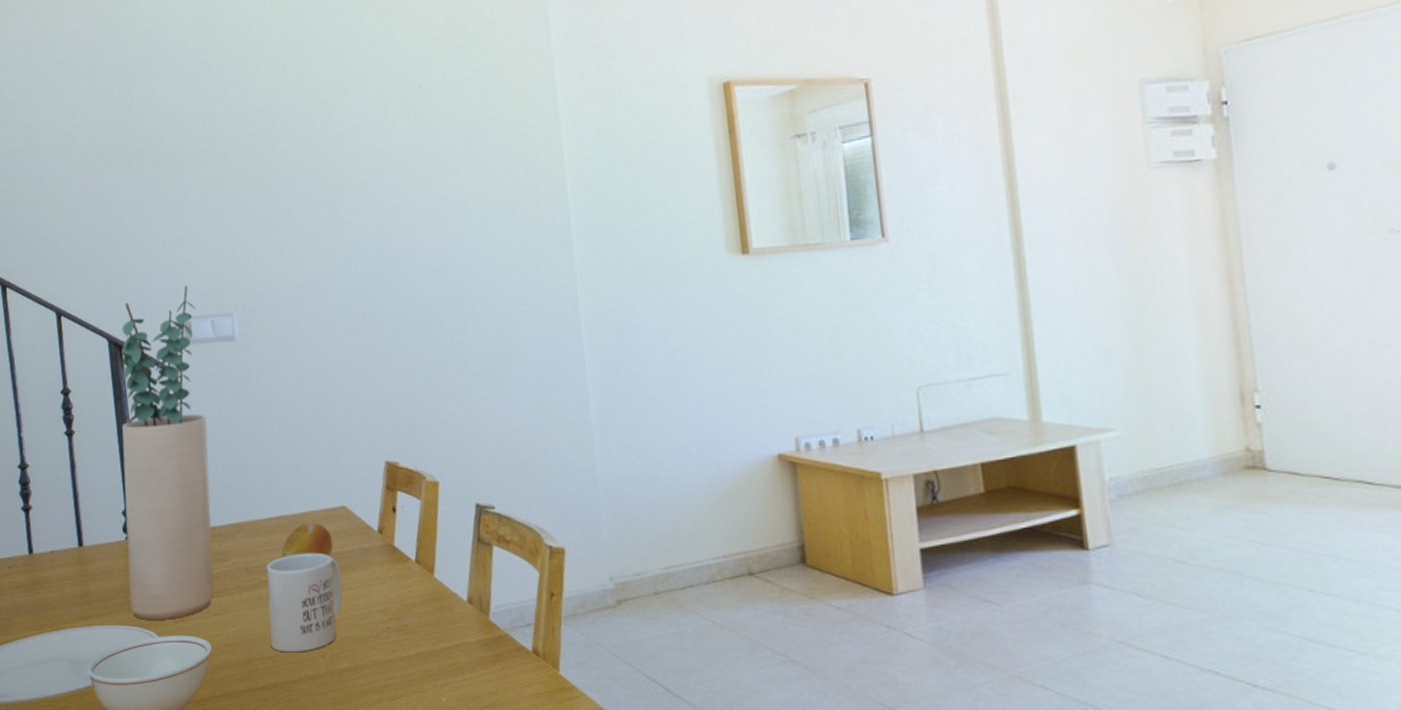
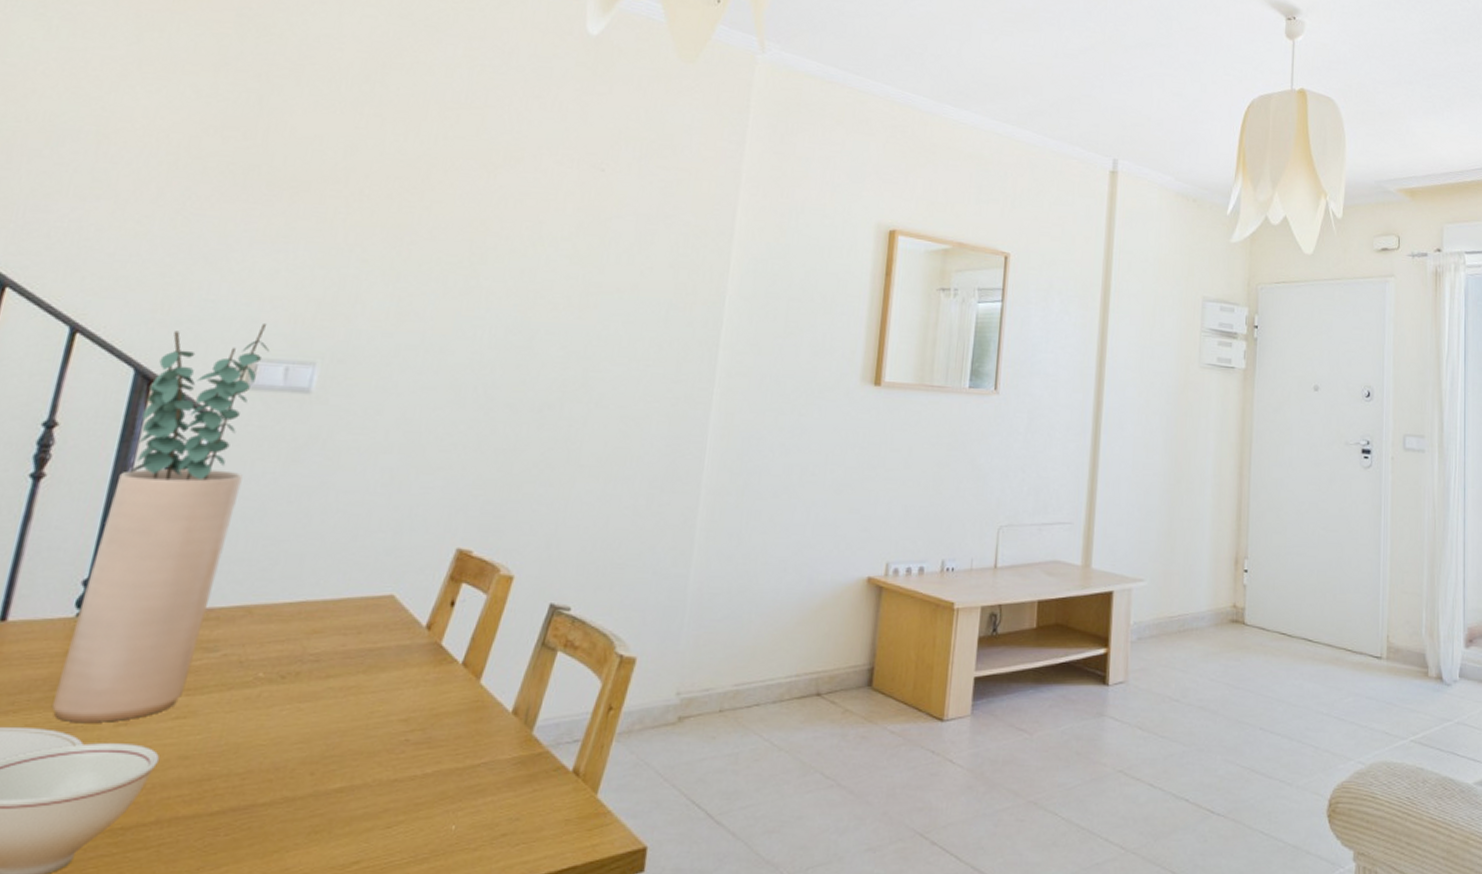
mug: present [266,552,343,653] -> none [243,647,366,768]
fruit: present [281,522,334,558] -> none [293,610,367,653]

